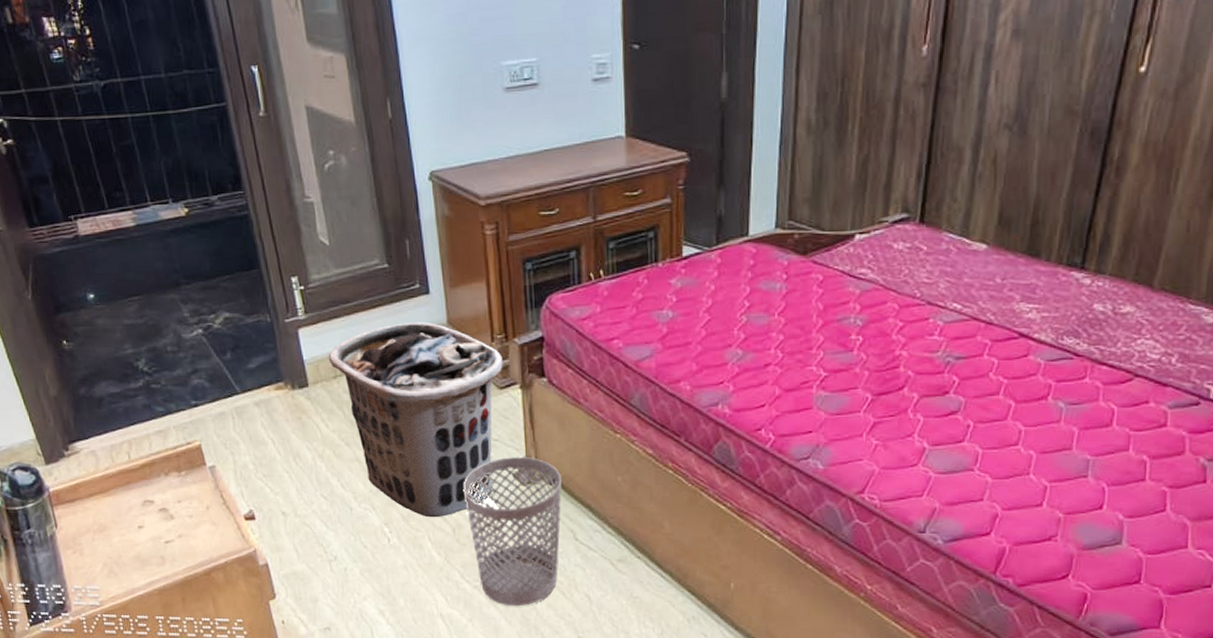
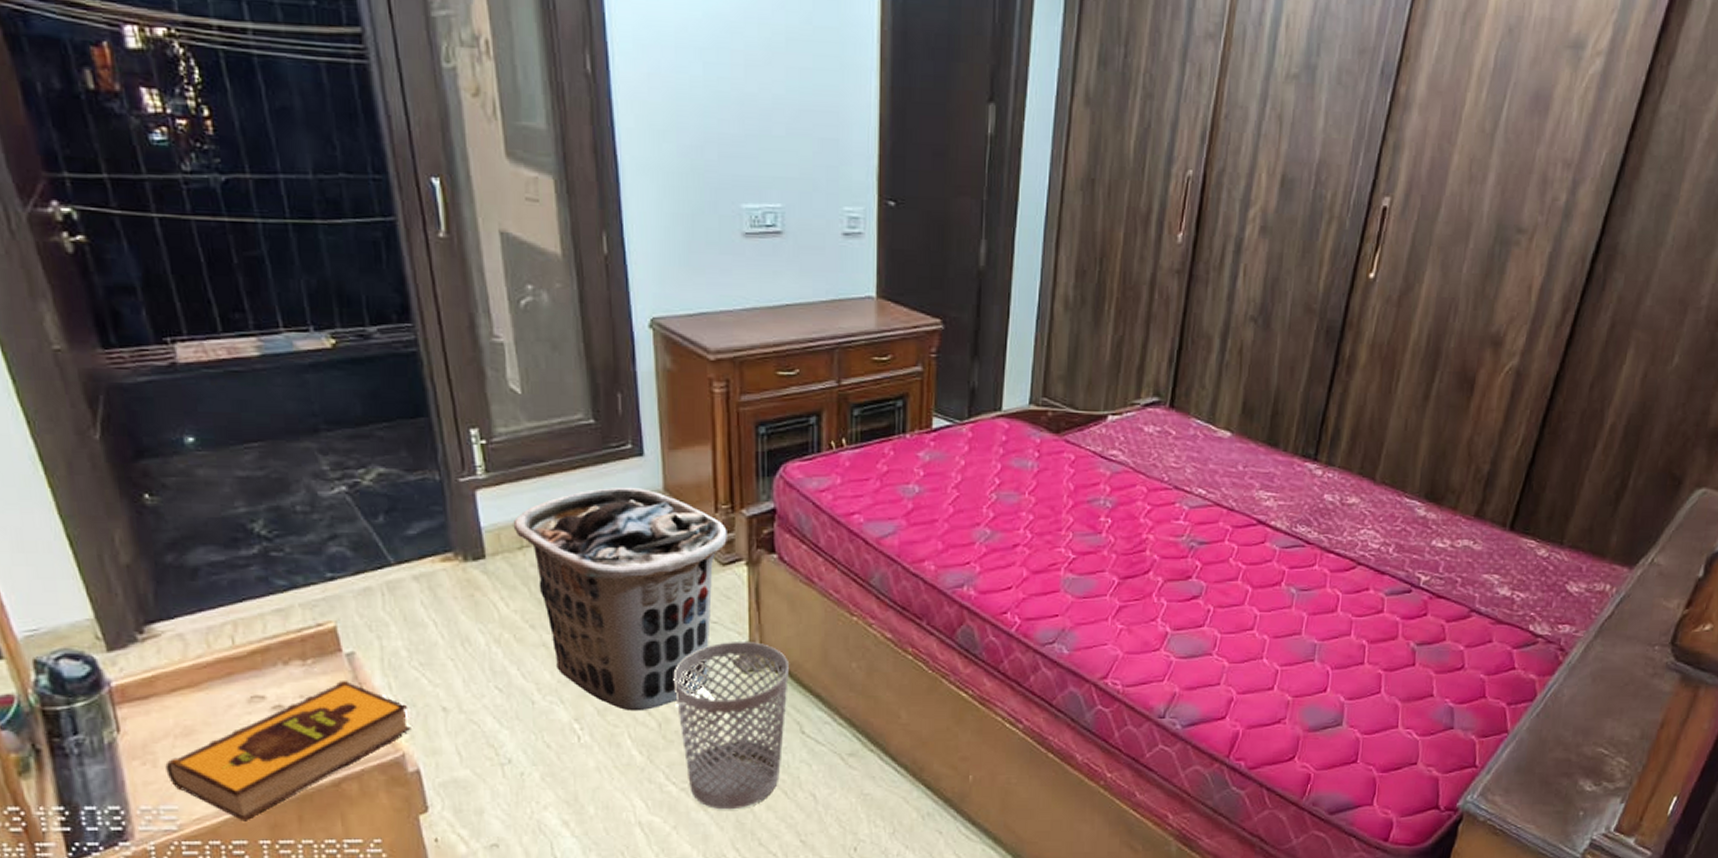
hardback book: none [89,488,260,601] -> present [165,679,411,822]

